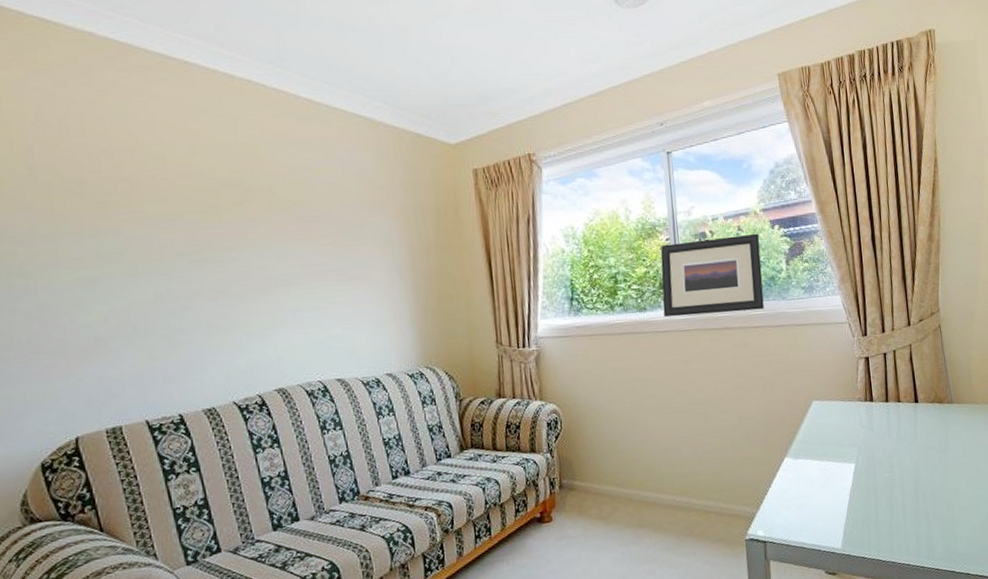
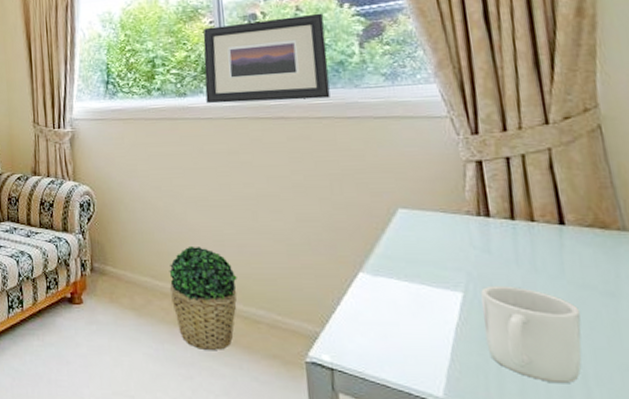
potted plant: none [633,451,692,545] -> present [169,245,238,350]
mug: none [866,454,926,523] -> present [481,285,582,383]

